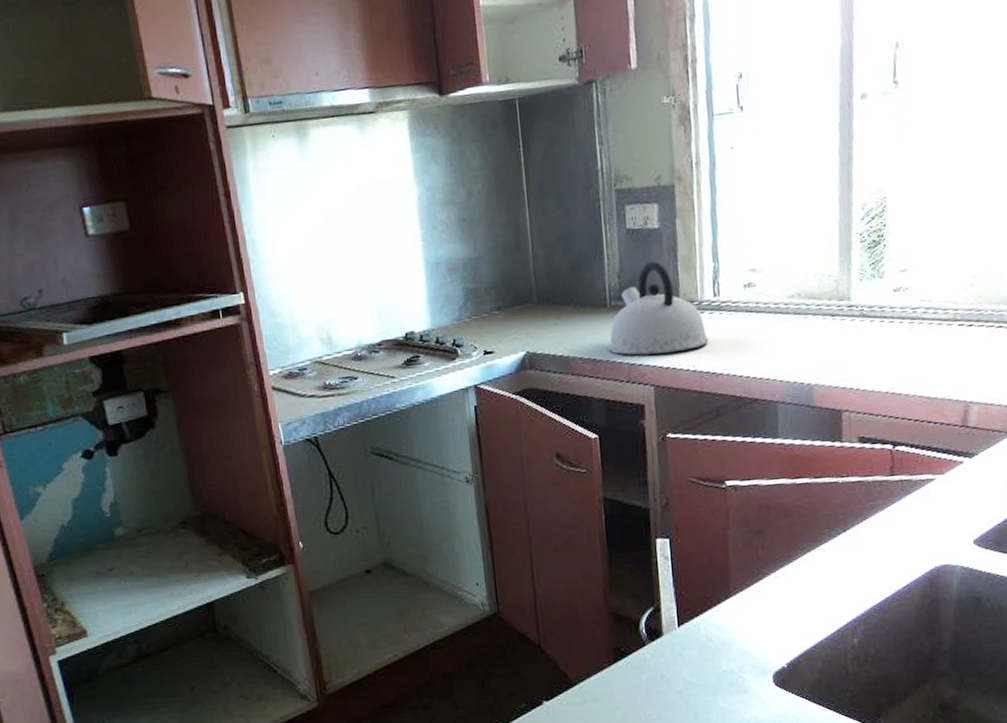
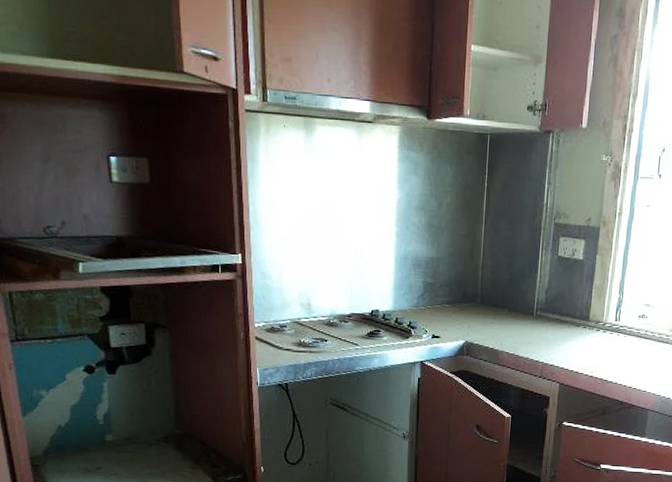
kettle: present [608,261,710,356] -> none [529,285,607,360]

